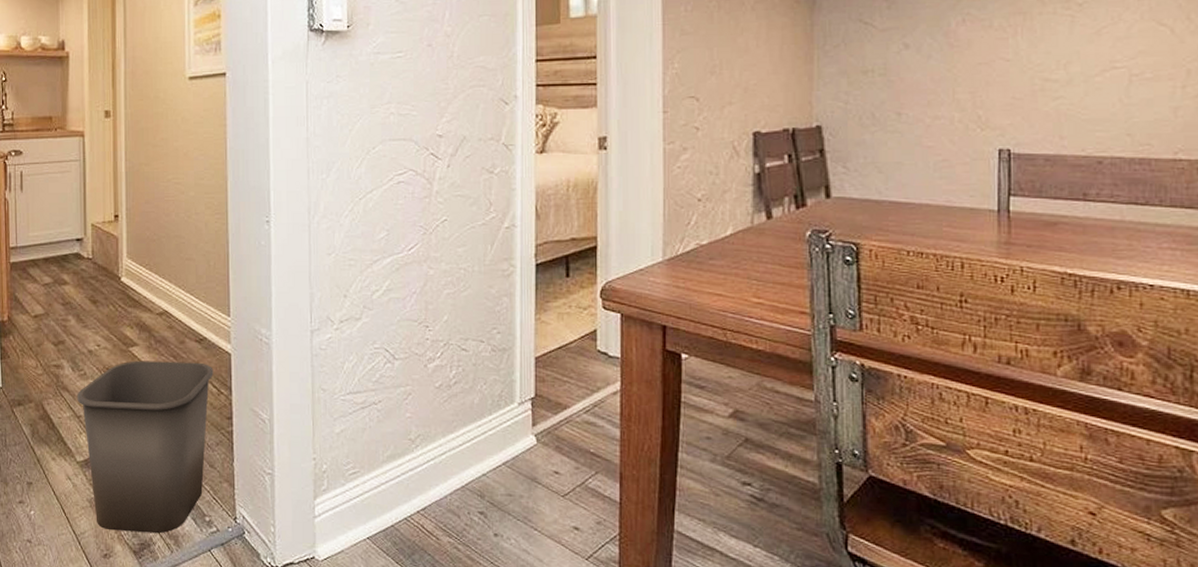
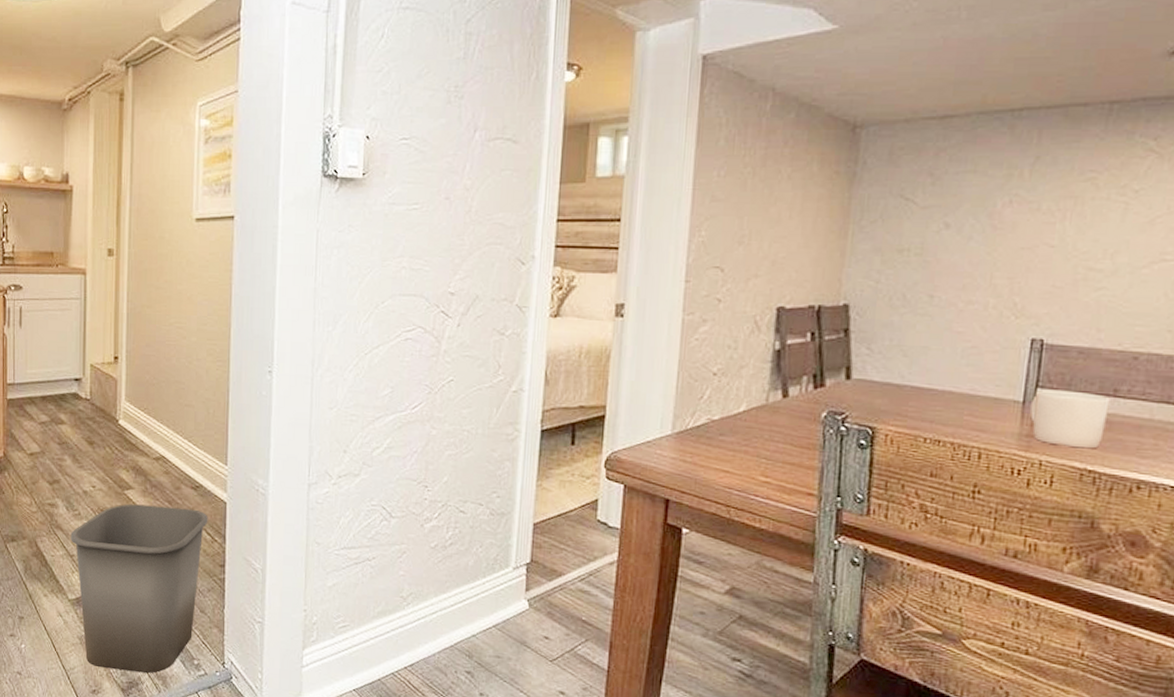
mug: none [1006,197,1082,253] -> present [1030,389,1112,449]

